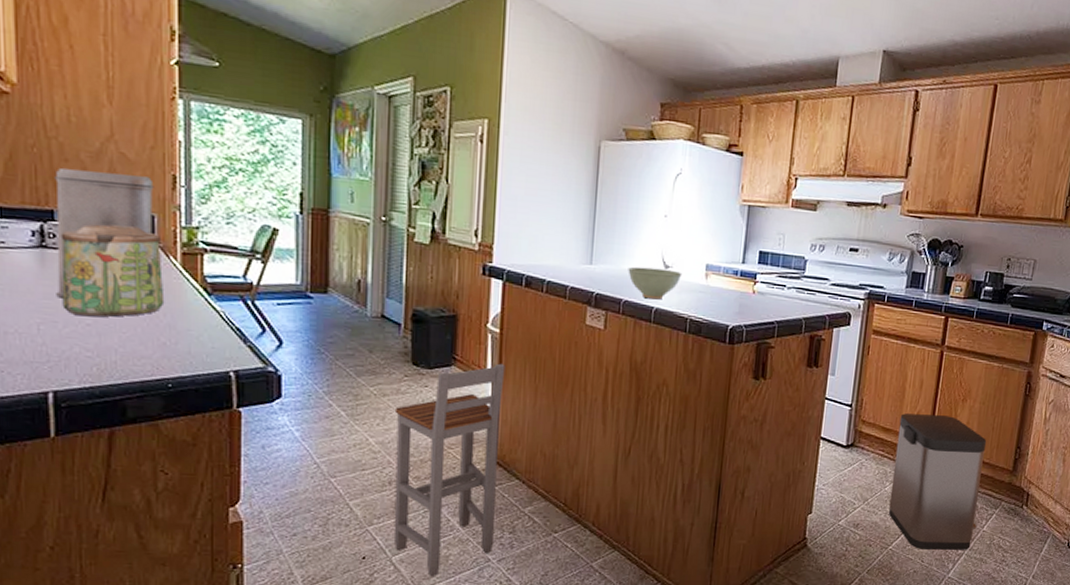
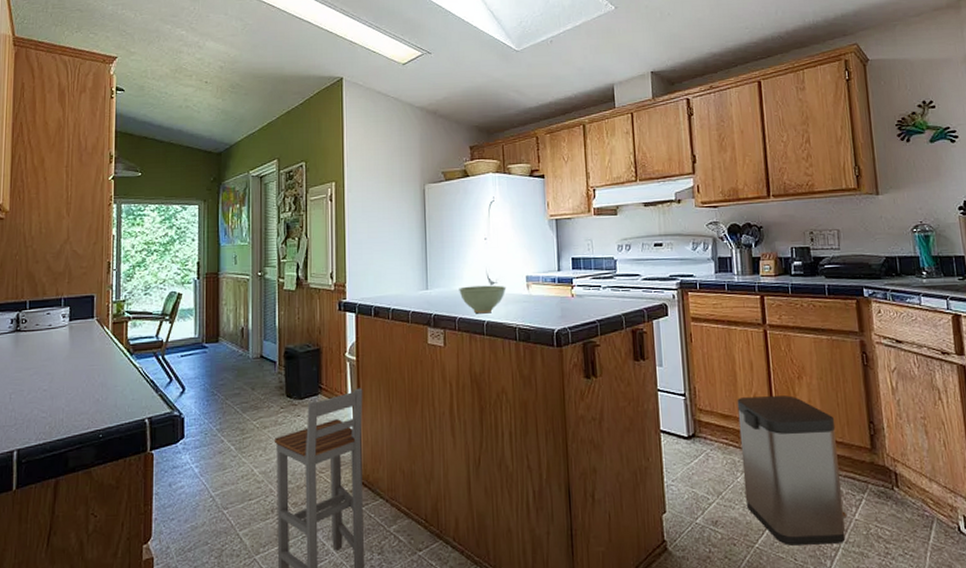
canister: present [55,168,154,299] -> none [24,266,95,371]
canister: present [60,224,165,317] -> none [28,306,99,384]

